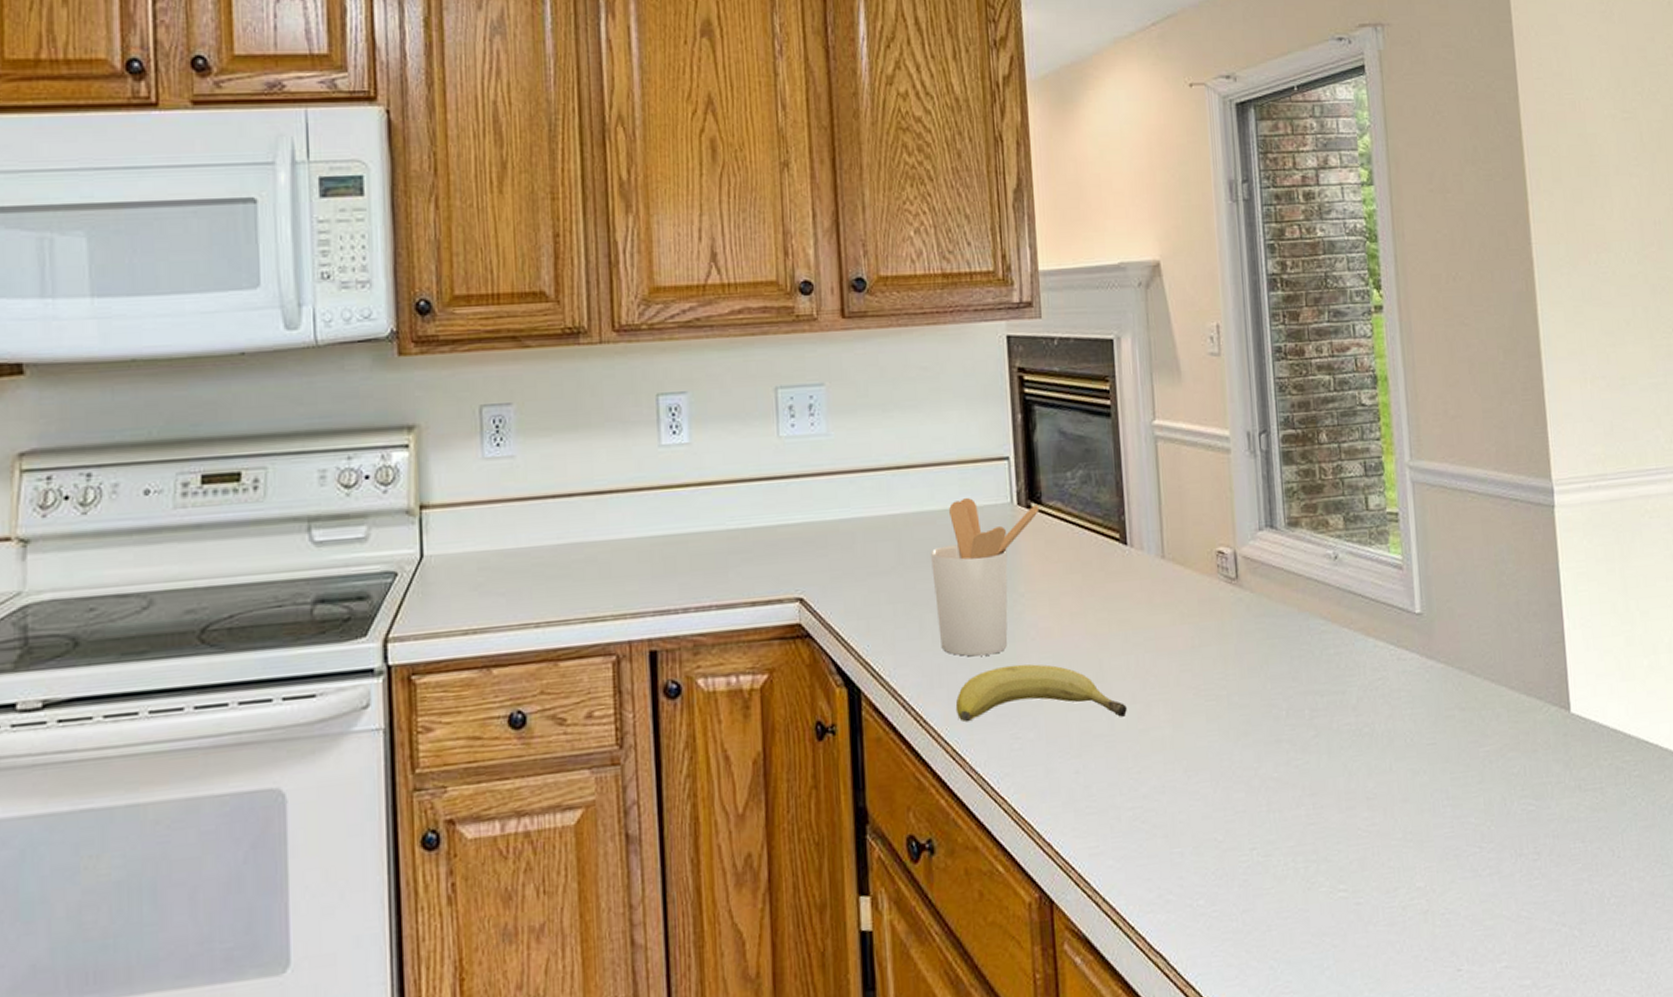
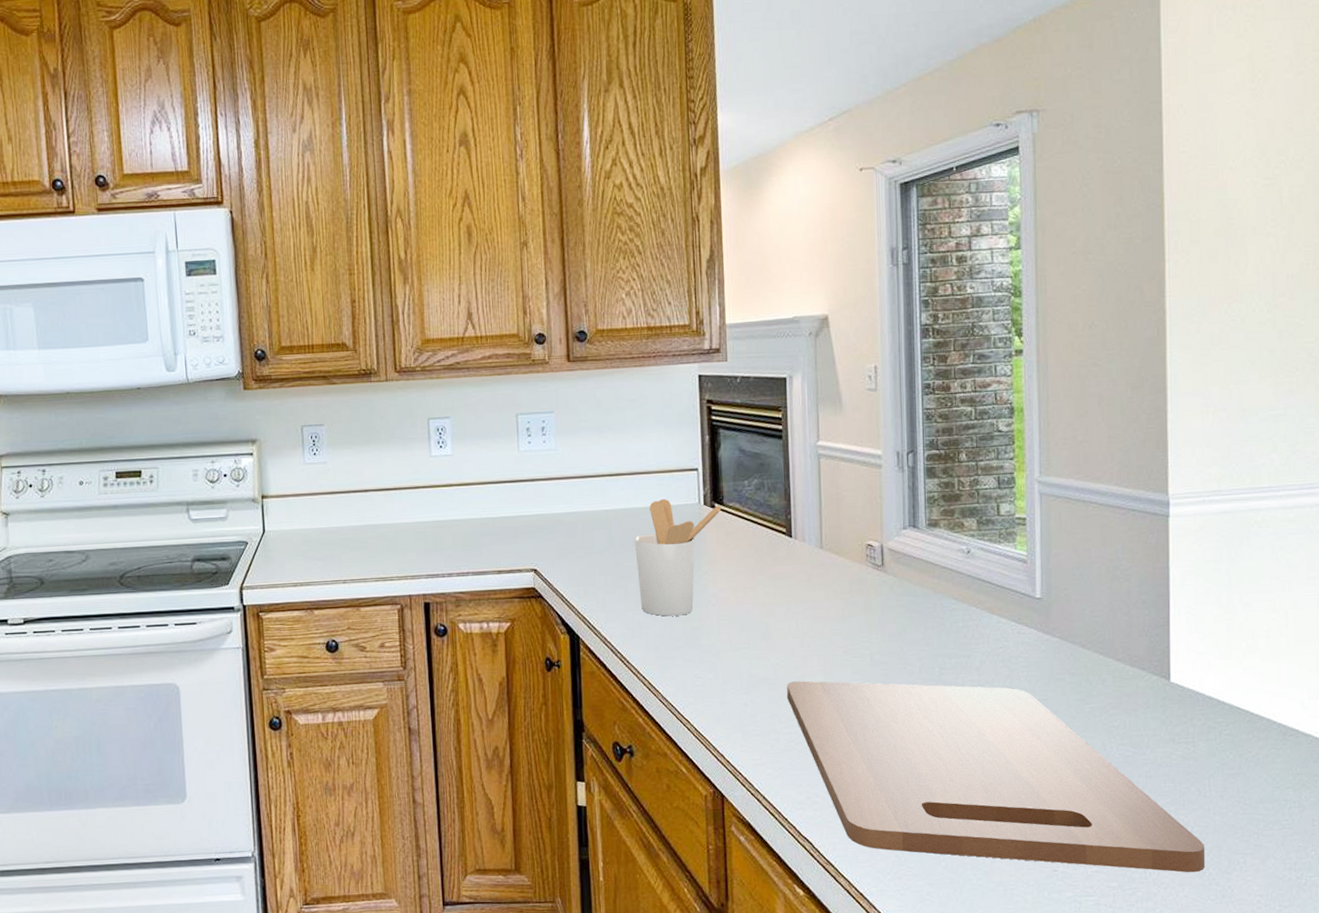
fruit: present [955,664,1127,723] -> none [651,623,787,666]
cutting board: none [1127,730,1627,961] -> present [787,681,1206,873]

